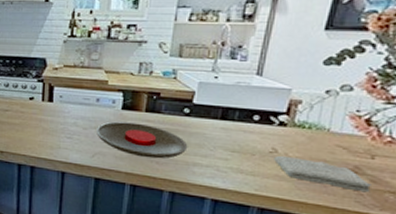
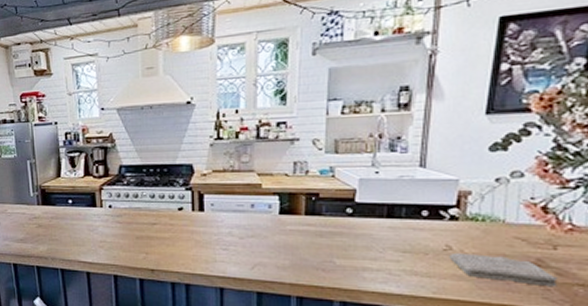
plate: present [96,121,188,159] -> none [254,228,355,266]

